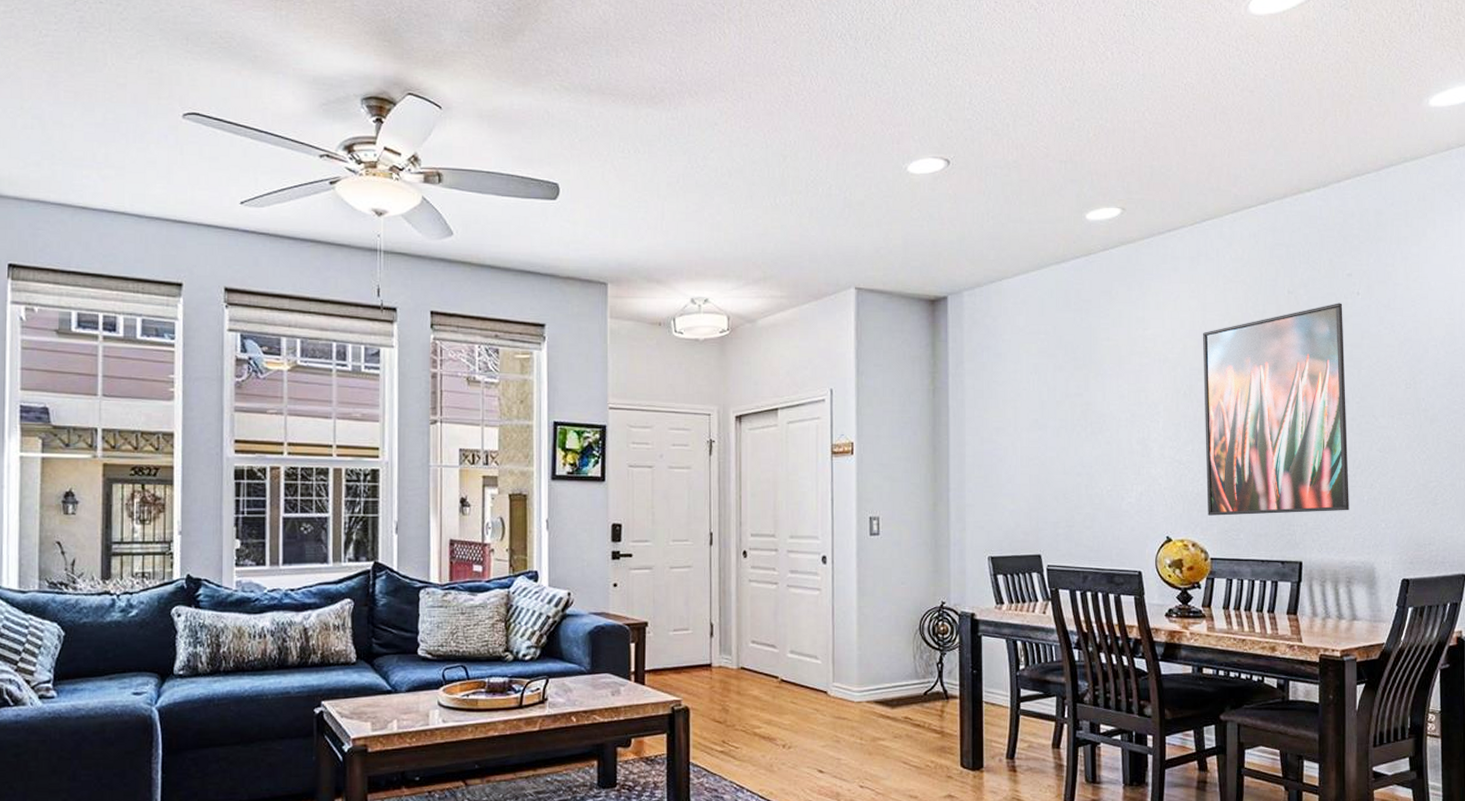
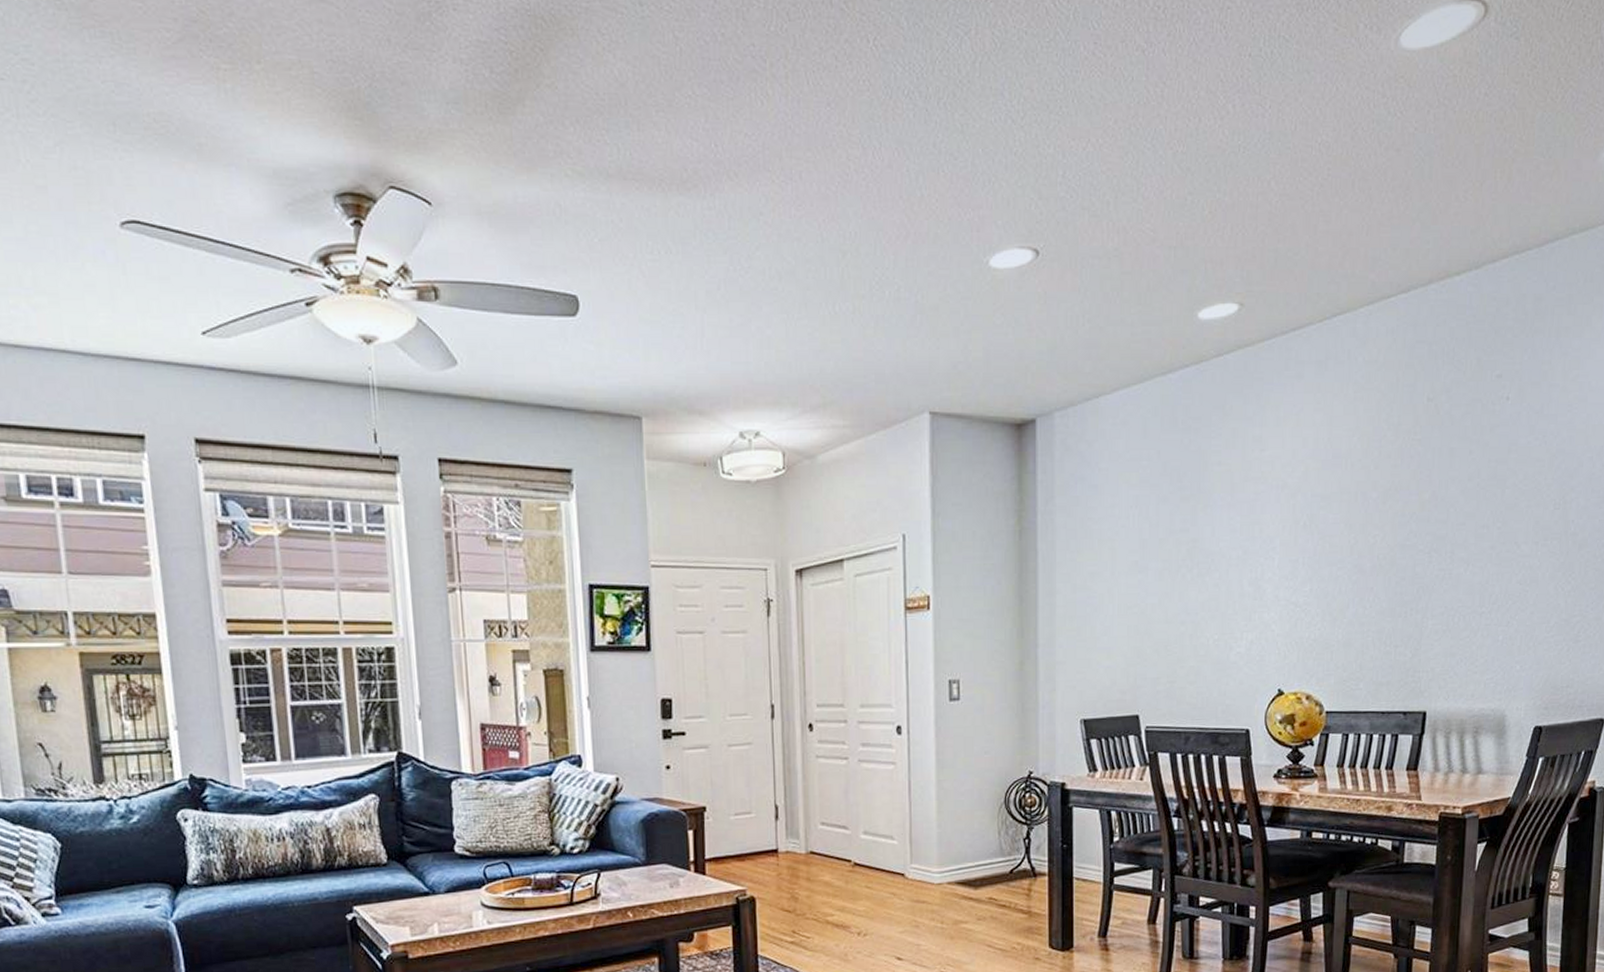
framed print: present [1202,303,1349,516] -> none [1324,410,1489,664]

